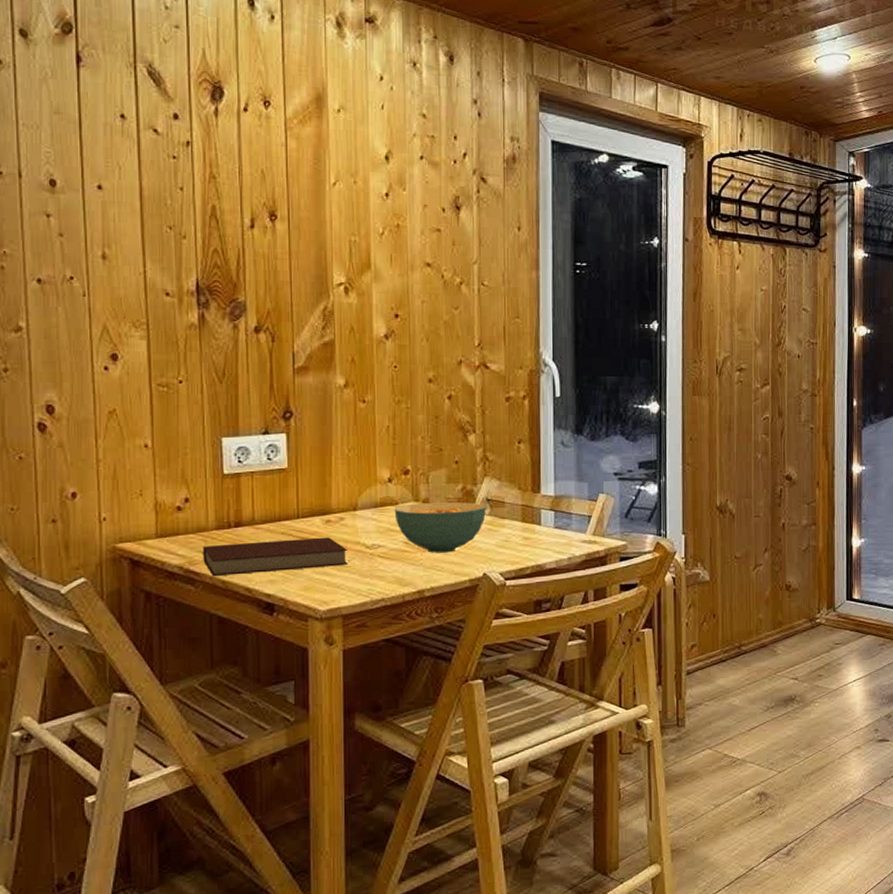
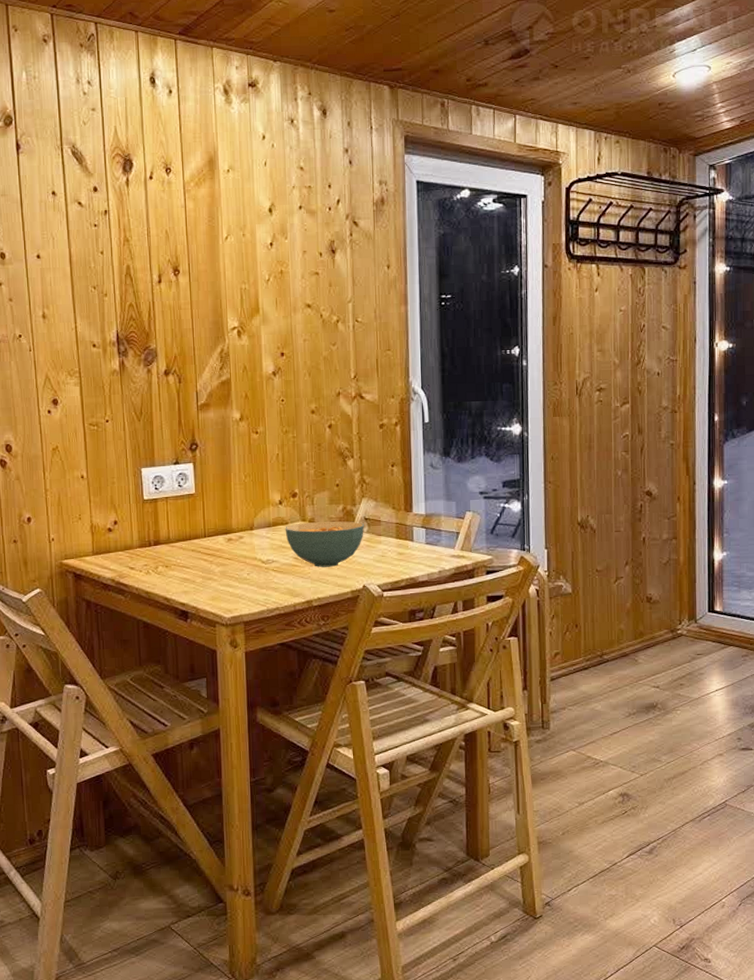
notebook: present [203,537,348,577] -> none [130,553,247,588]

